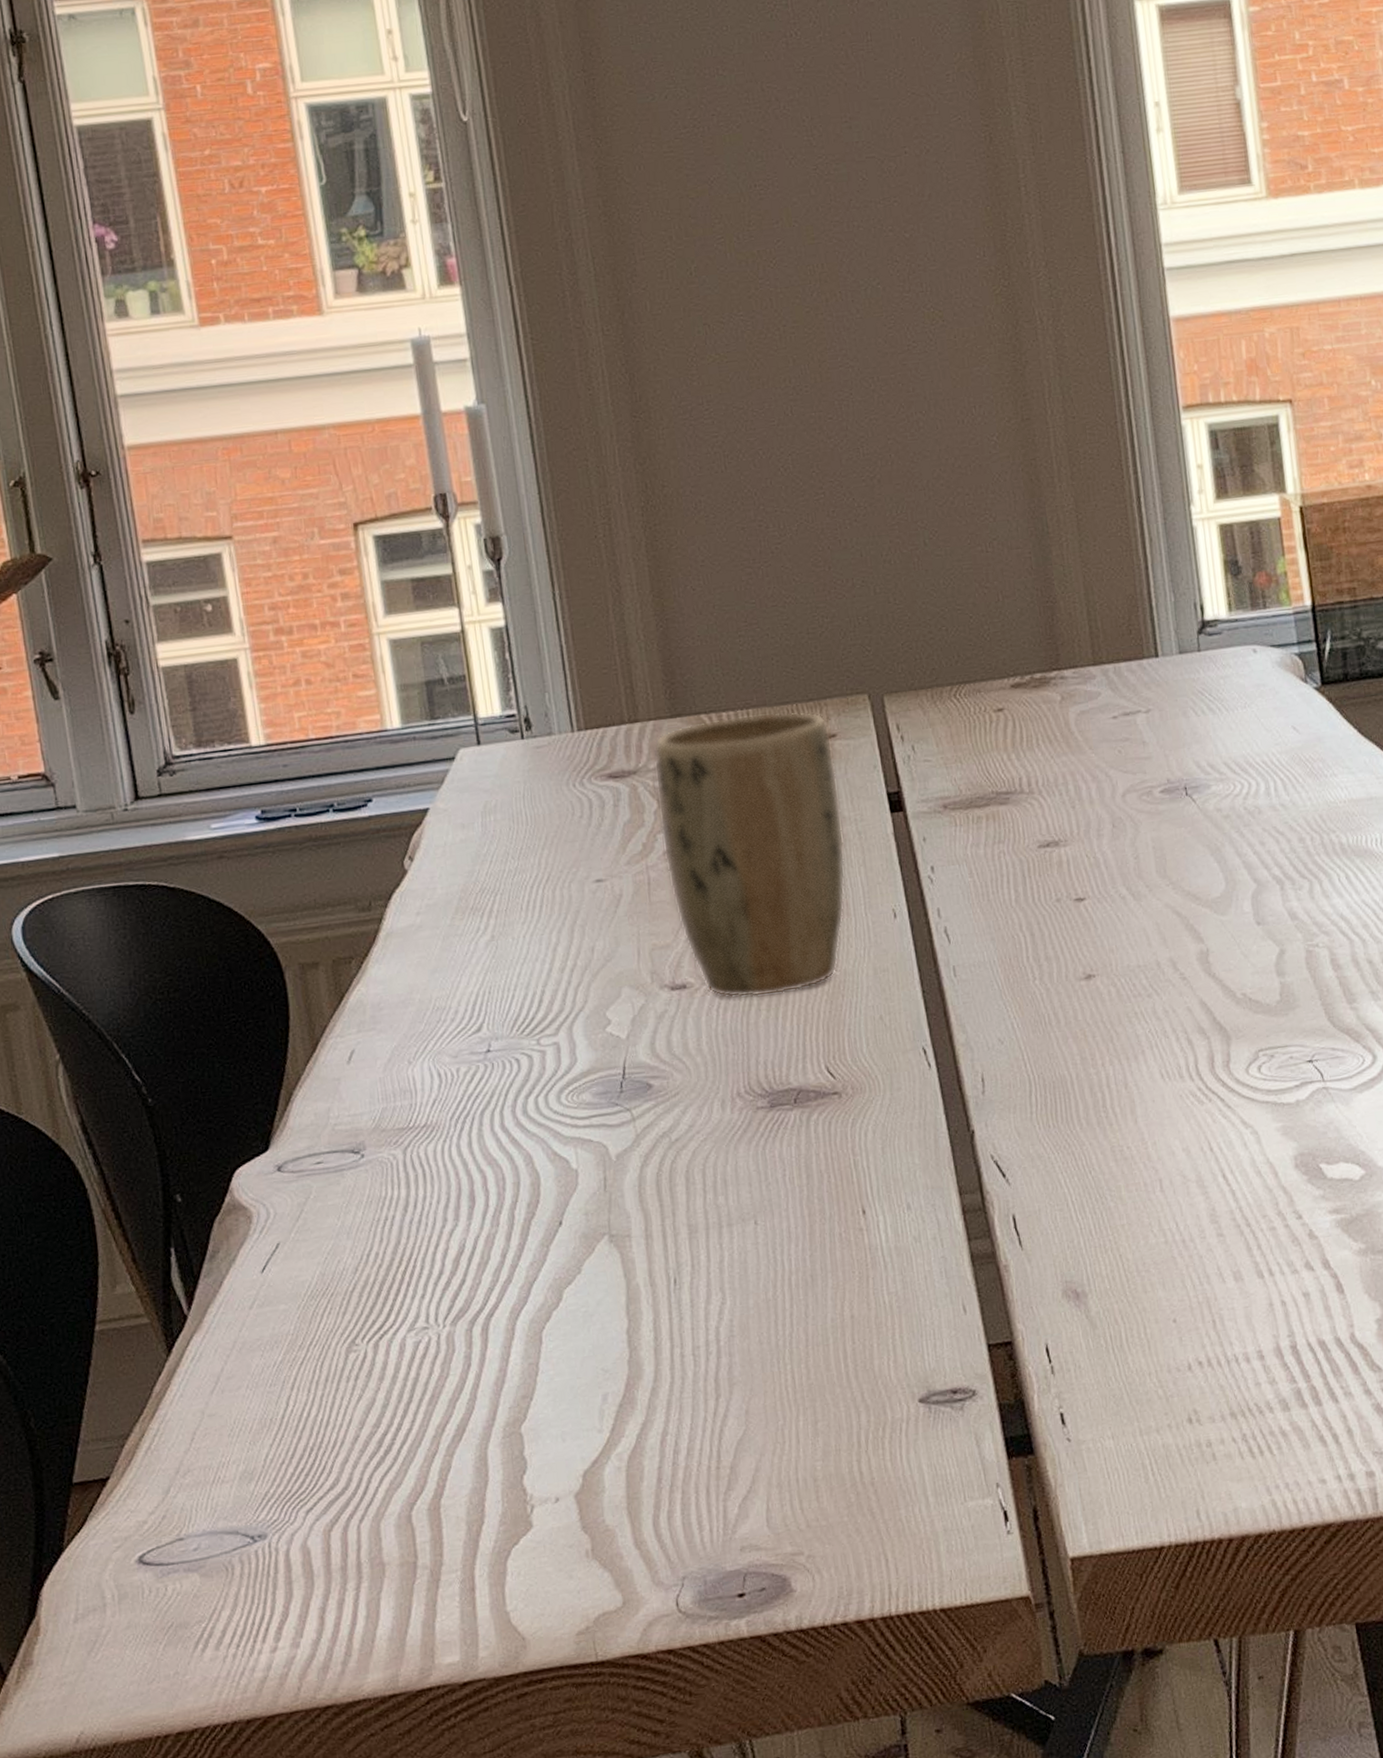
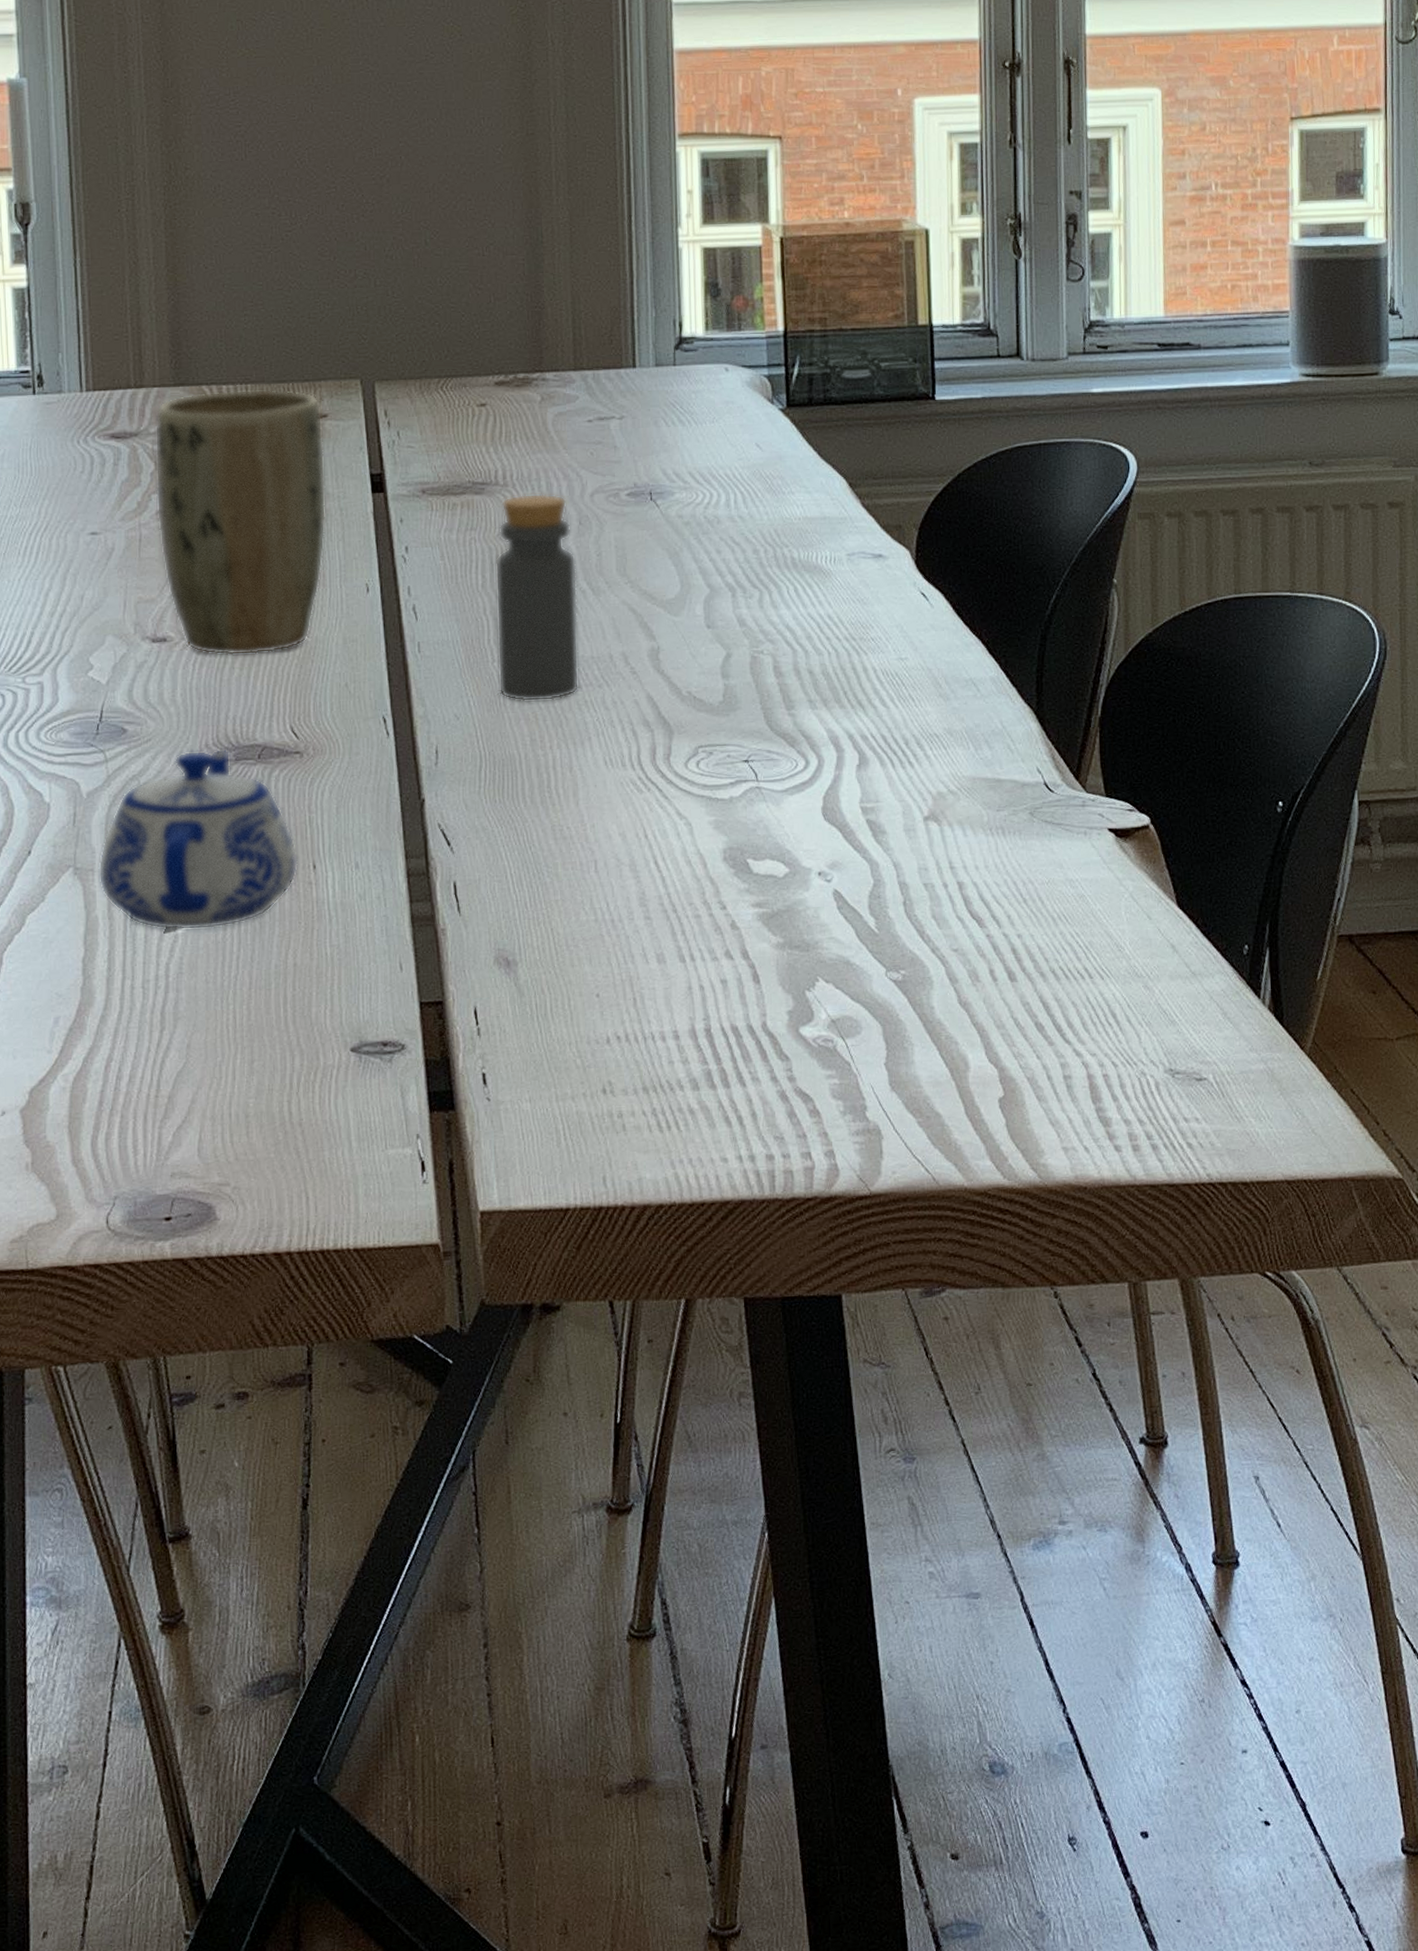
teapot: none [634,1095,847,1292] -> present [98,748,298,931]
bottle: none [1027,797,1128,1020] -> present [495,493,580,702]

